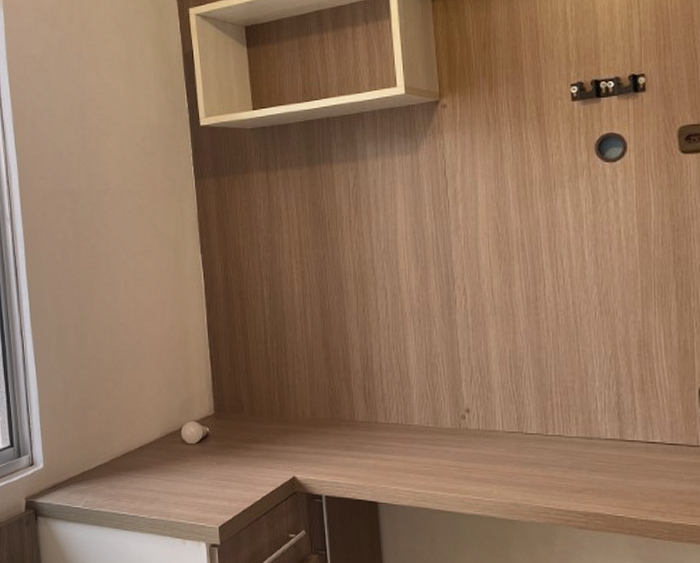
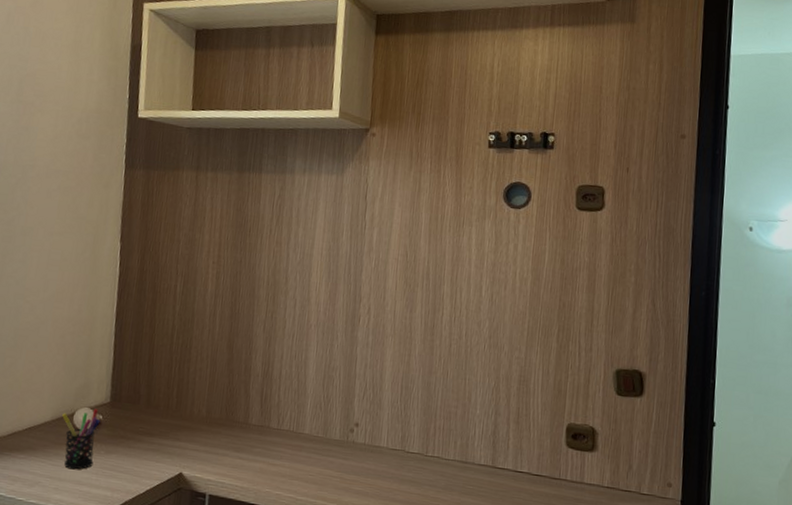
pen holder: none [170,422,208,483] -> present [62,409,100,470]

